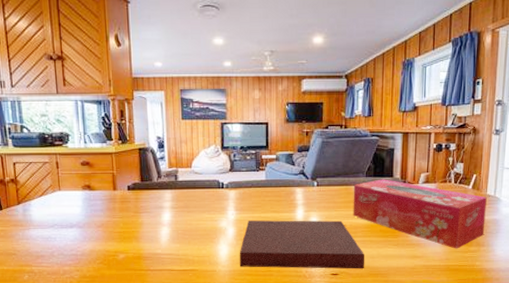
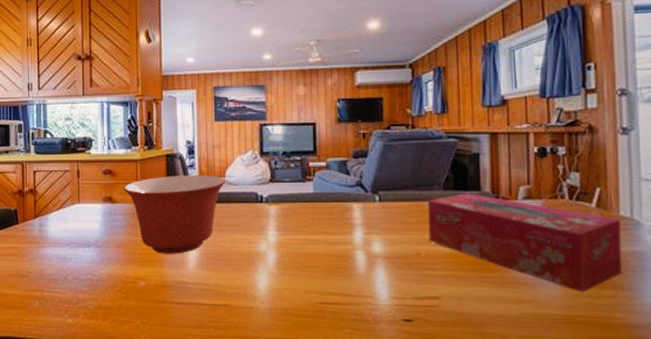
mixing bowl: none [101,166,193,232] -> present [124,175,227,254]
notebook: present [239,220,365,269] -> none [282,244,450,315]

